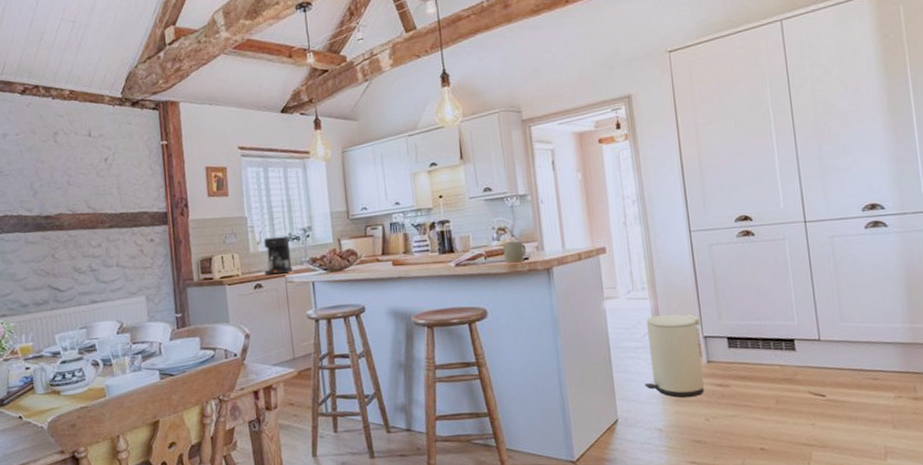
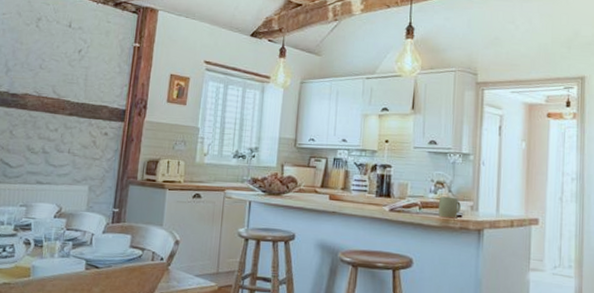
coffee maker: present [263,236,293,276] -> none [205,151,236,189]

